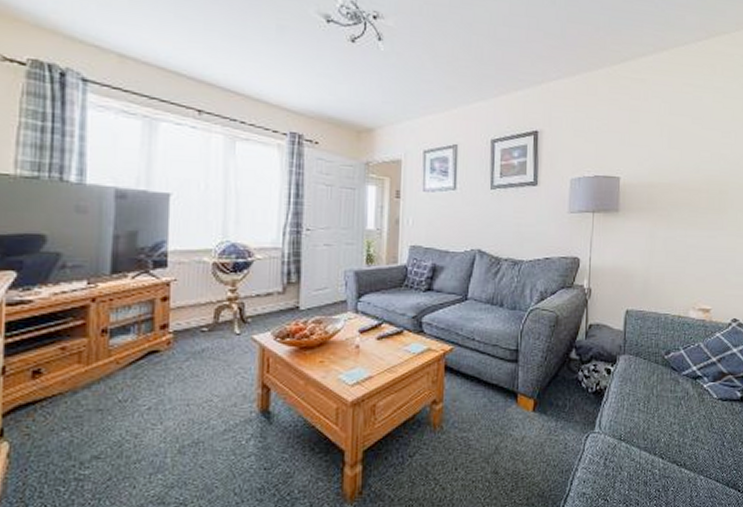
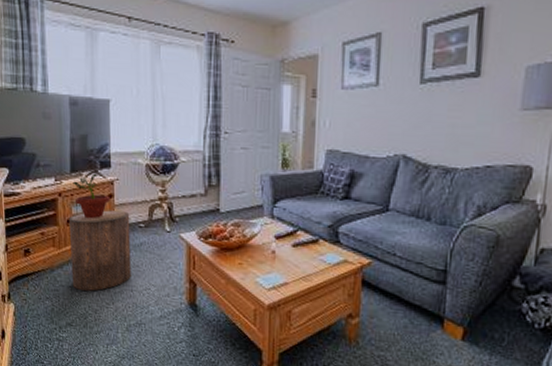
stool: none [103,315,190,412] -> present [68,210,131,291]
potted plant: none [113,272,164,327] -> present [73,172,110,219]

